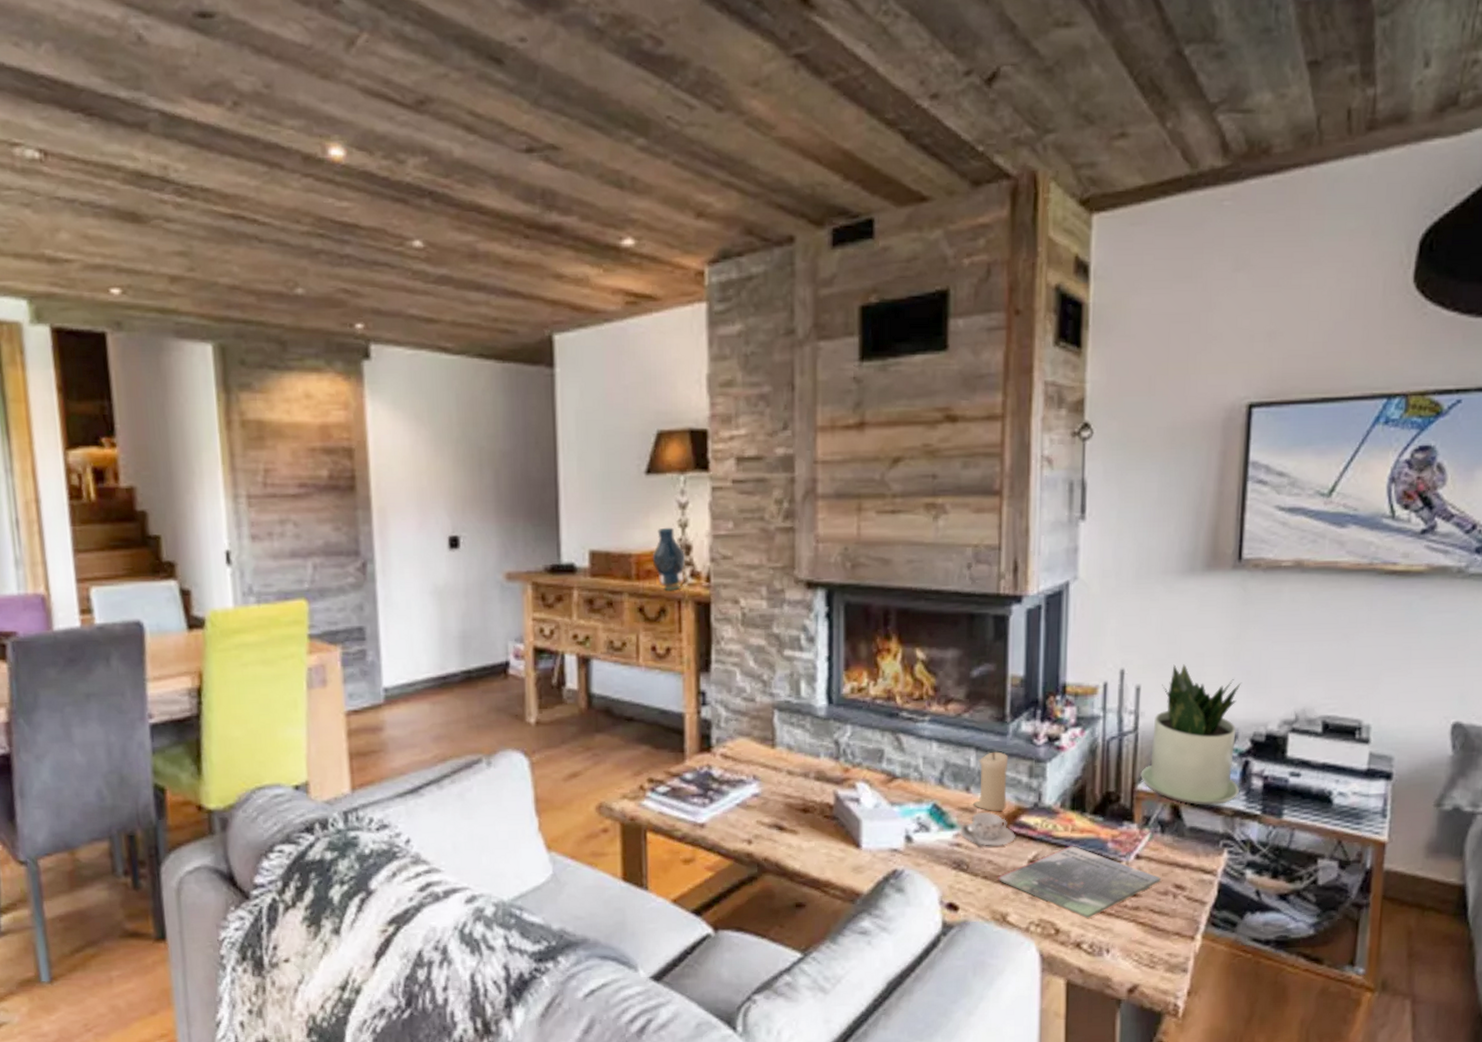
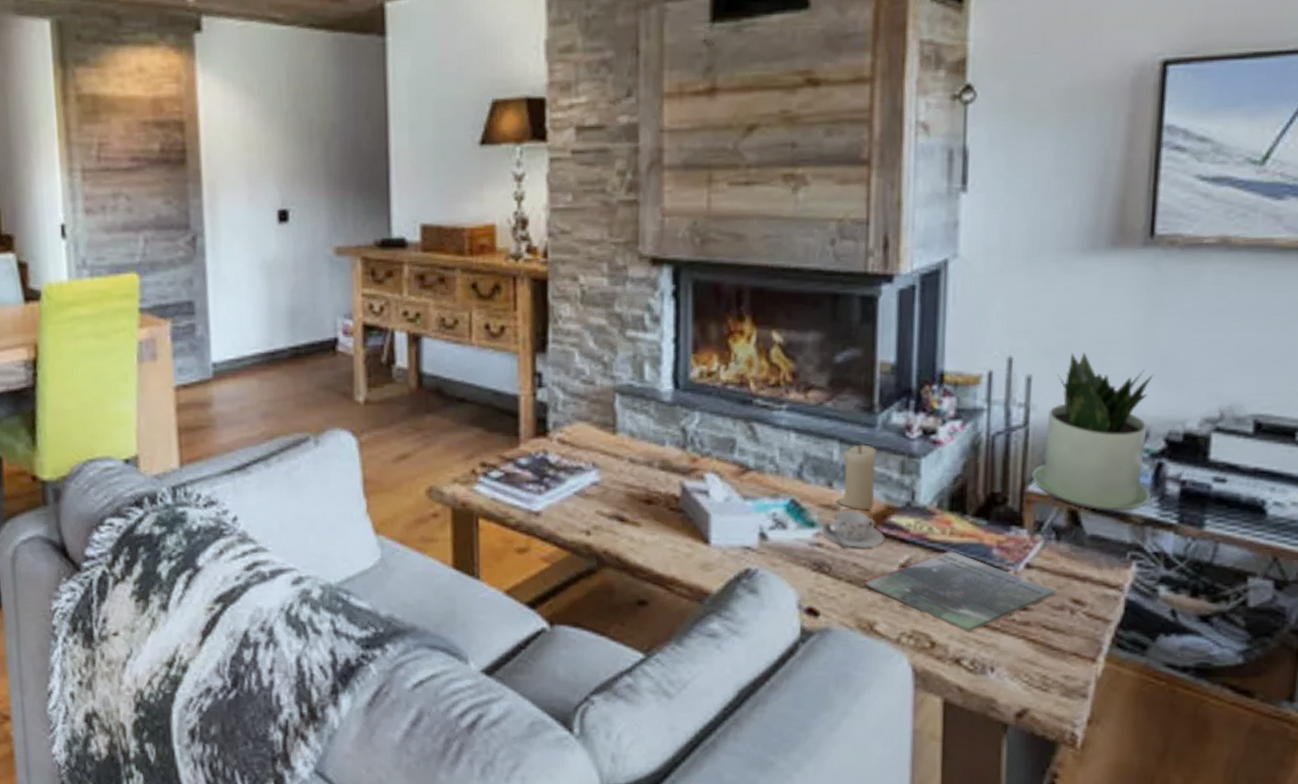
vase: present [652,527,686,590] -> none [486,200,522,266]

